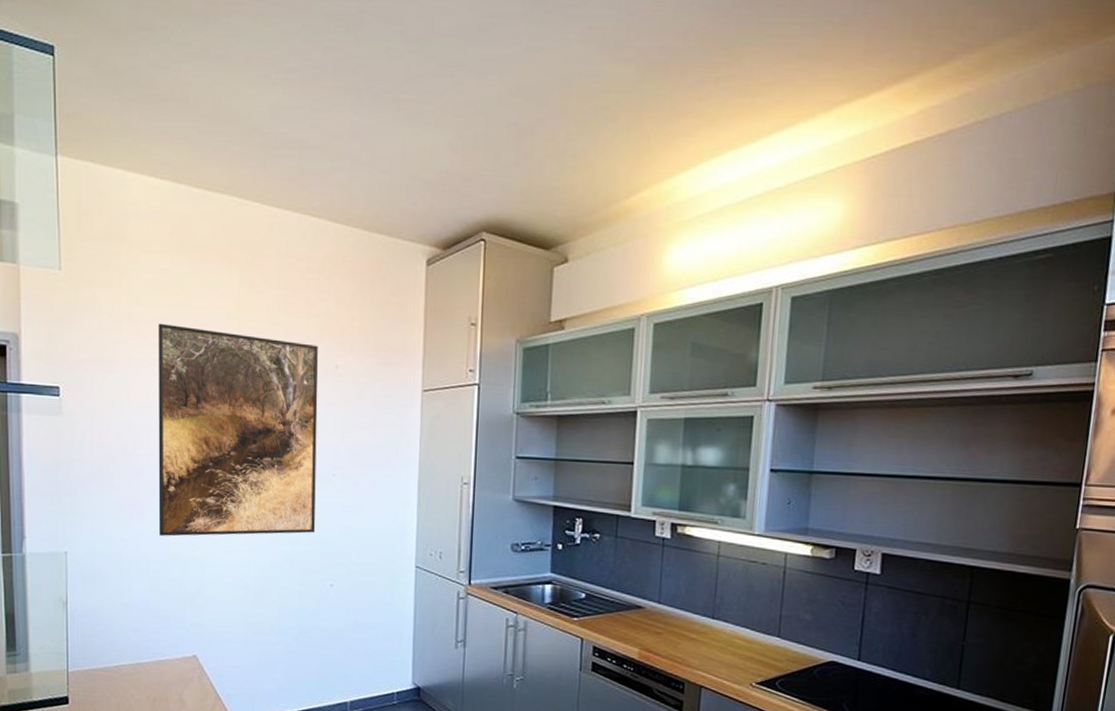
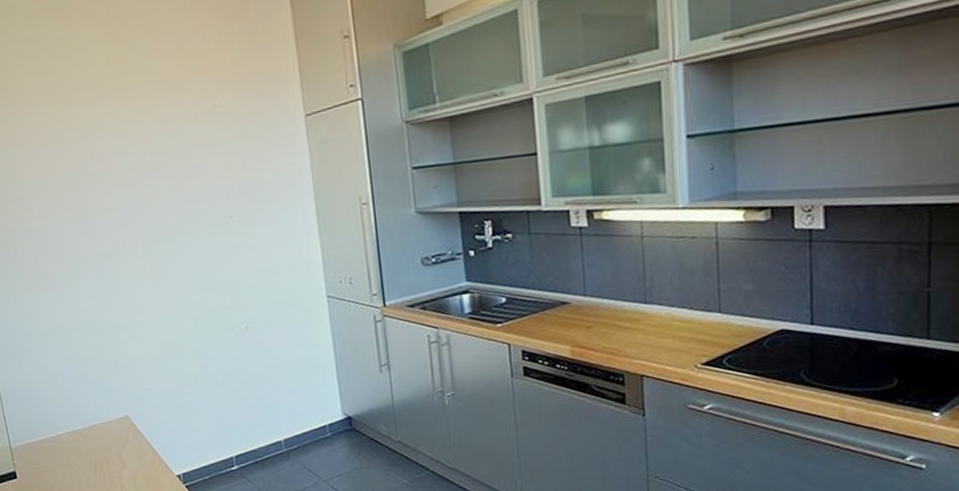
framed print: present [158,323,319,537] -> none [34,87,221,304]

